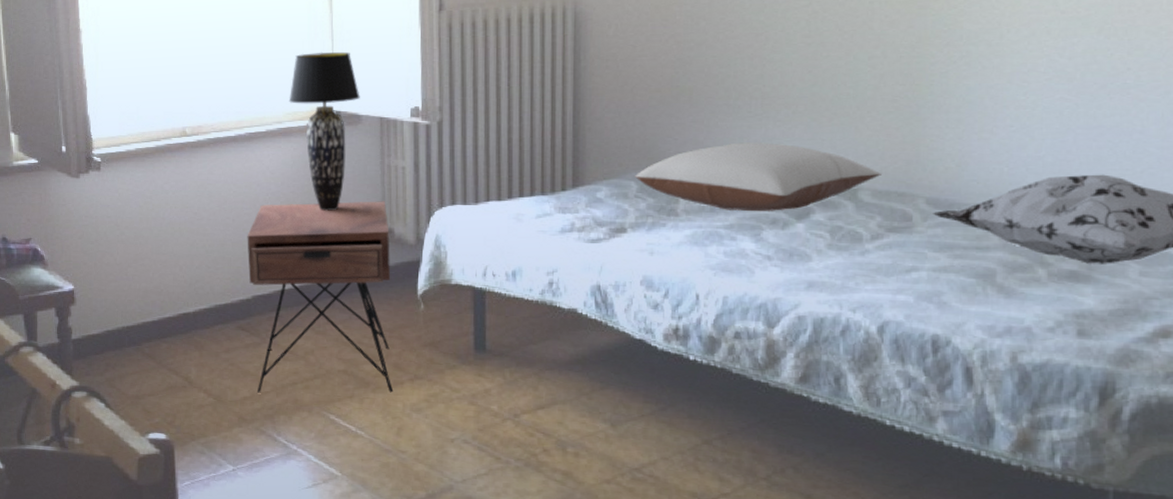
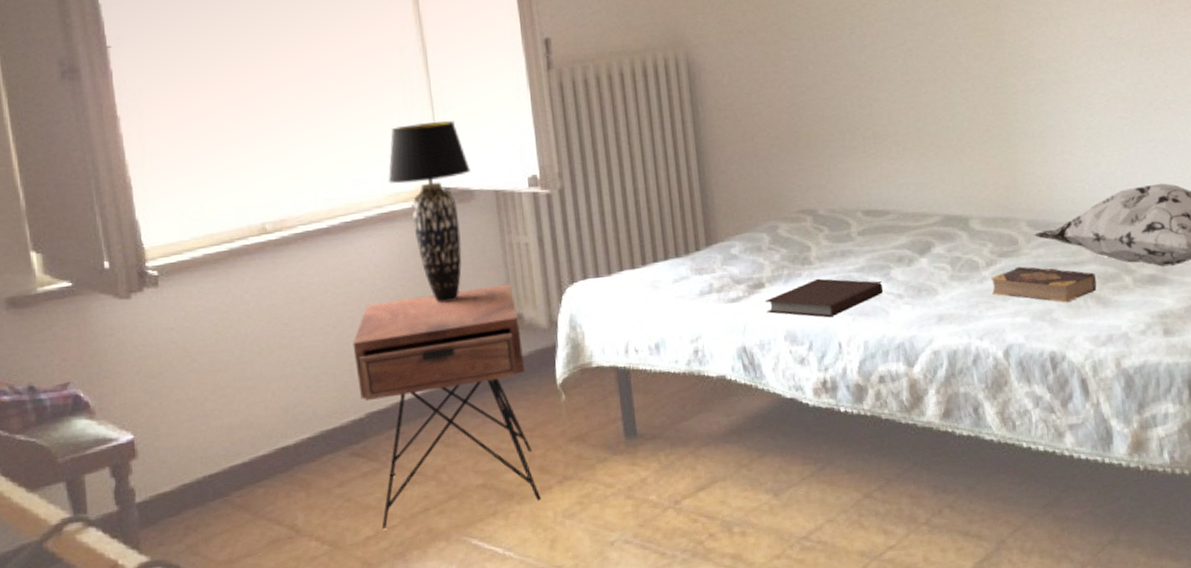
notebook: none [624,230,752,269] -> present [764,278,883,318]
pillow: present [635,142,881,211] -> none [766,181,987,253]
book: none [874,244,1001,288] -> present [990,266,1097,303]

